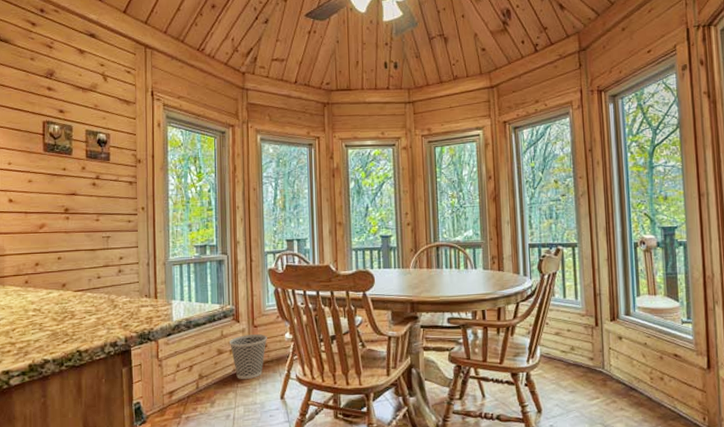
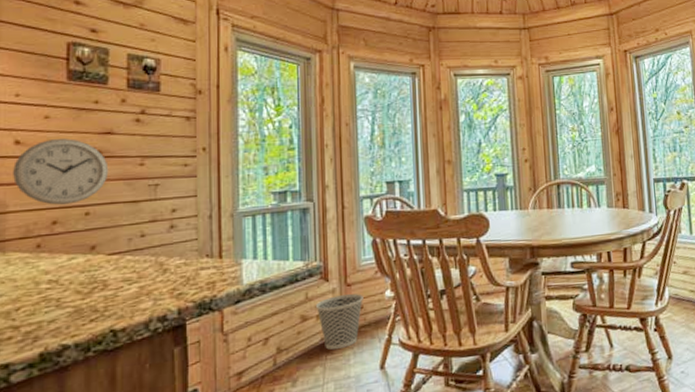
wall clock: none [7,198,74,251] -> present [12,138,109,205]

